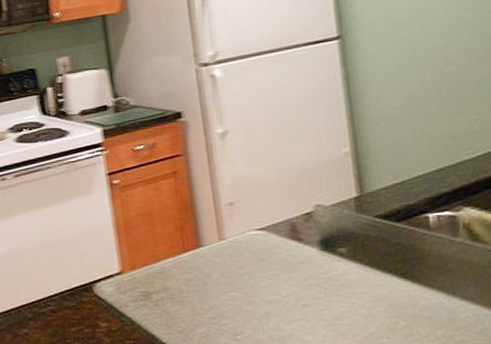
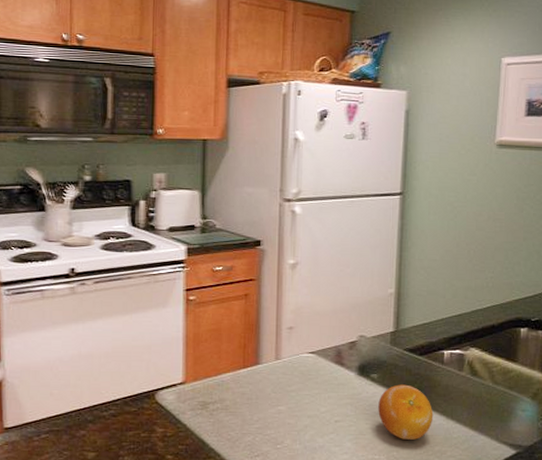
fruit: none [352,257,429,323] -> present [378,384,434,440]

